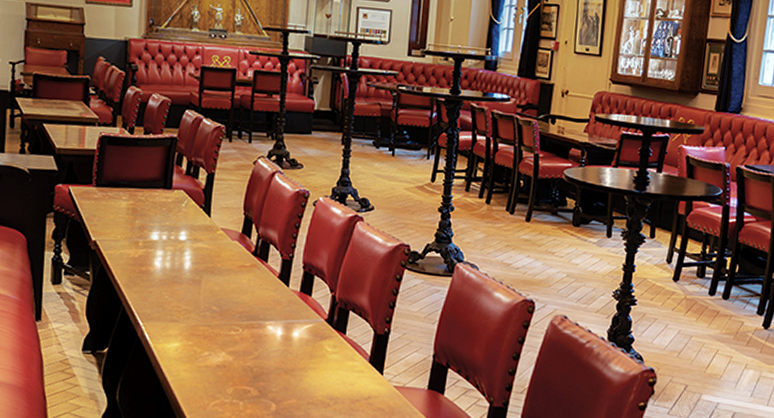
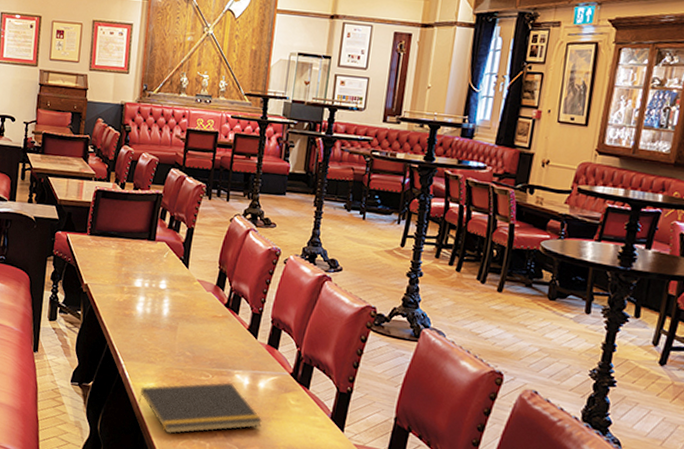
notepad: none [160,335,298,396] -> present [137,382,262,434]

